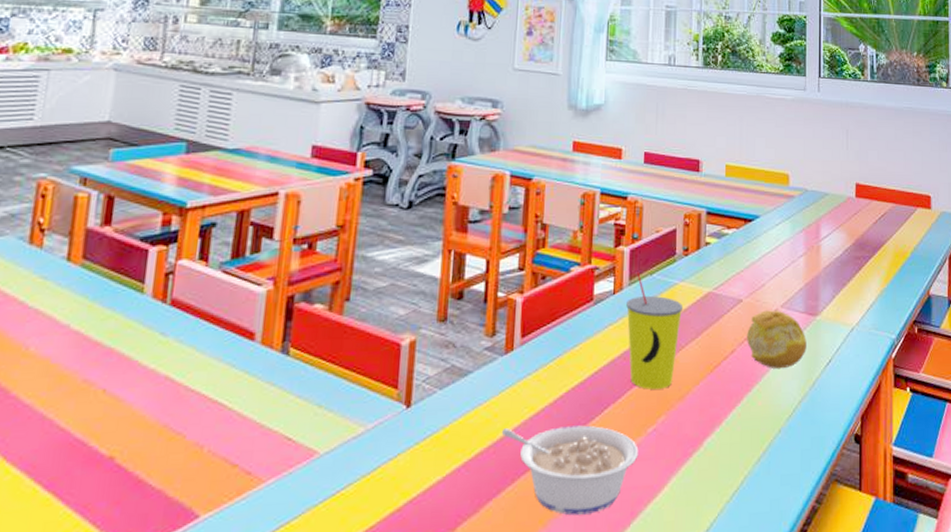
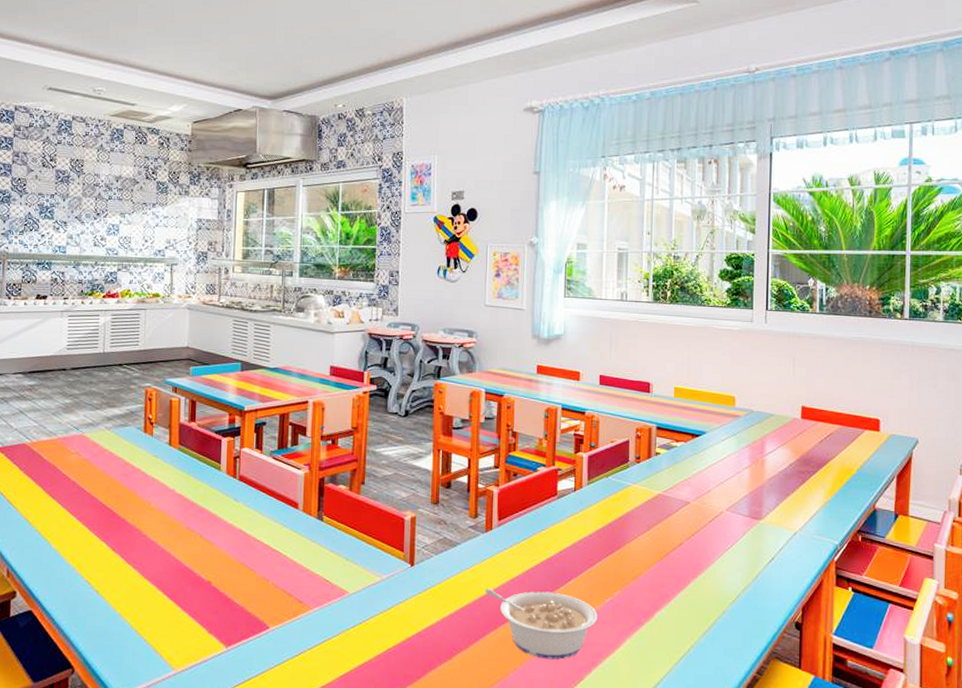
straw: present [626,272,684,390] -> none [586,474,636,569]
fruit: present [746,310,807,369] -> none [693,512,750,562]

